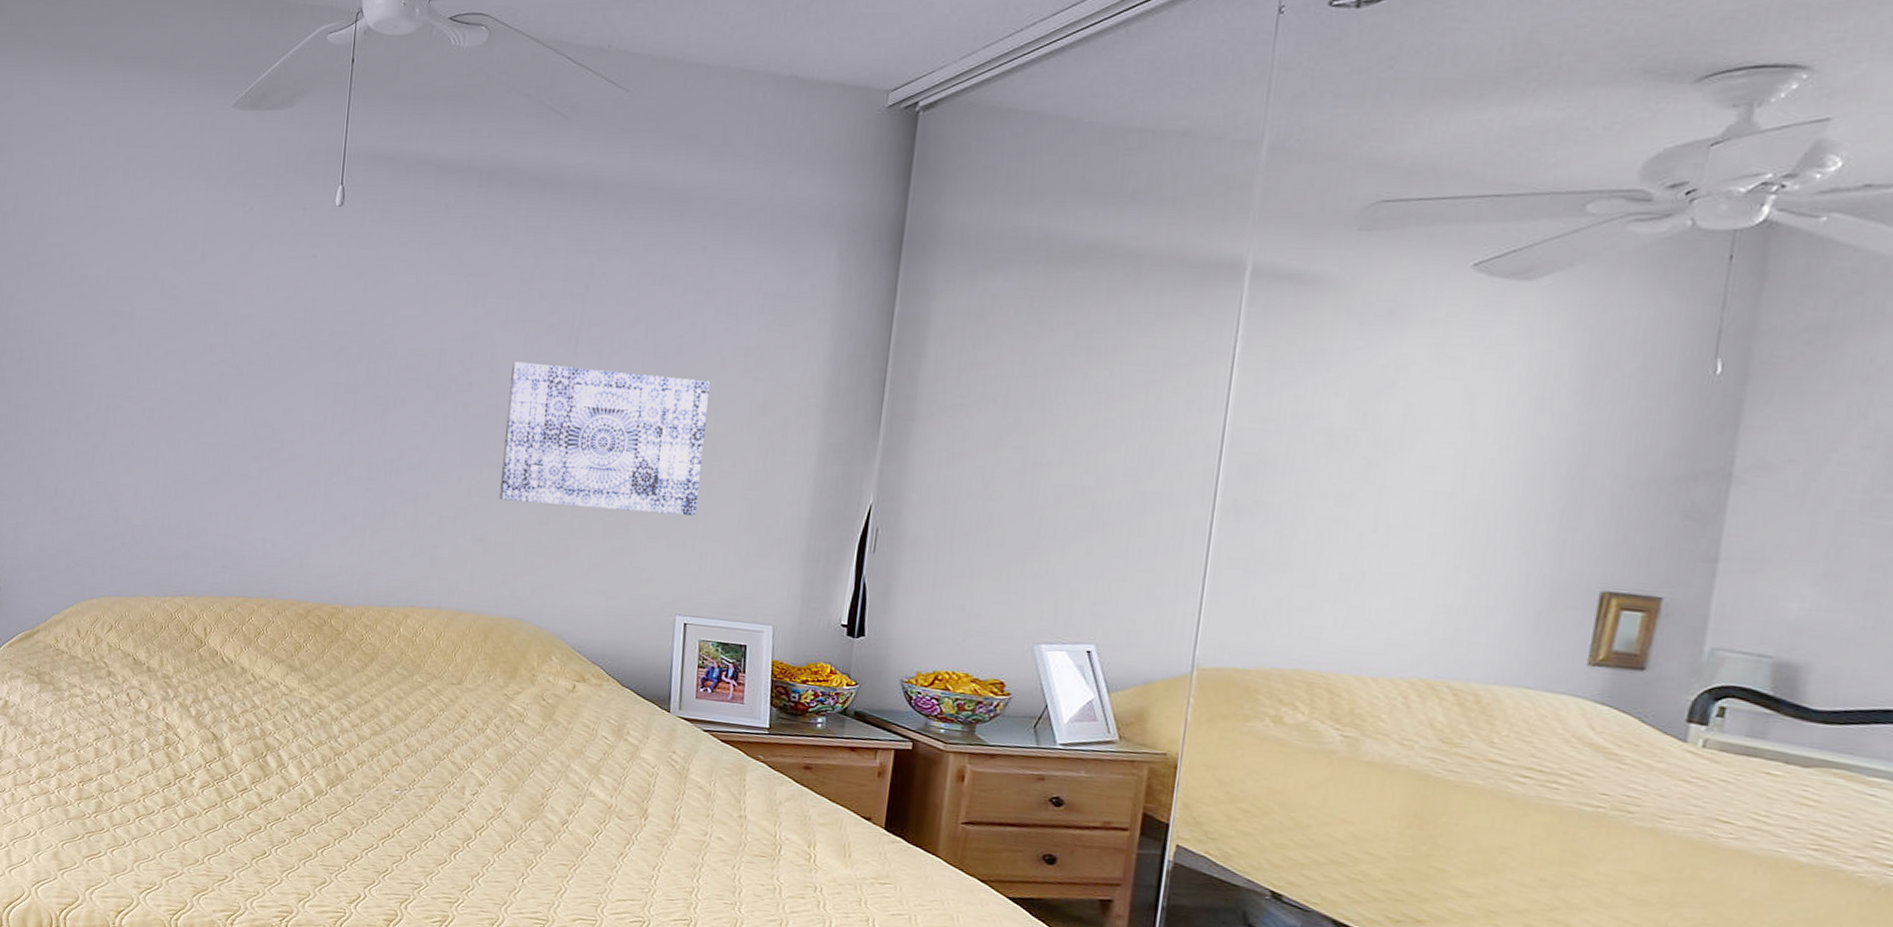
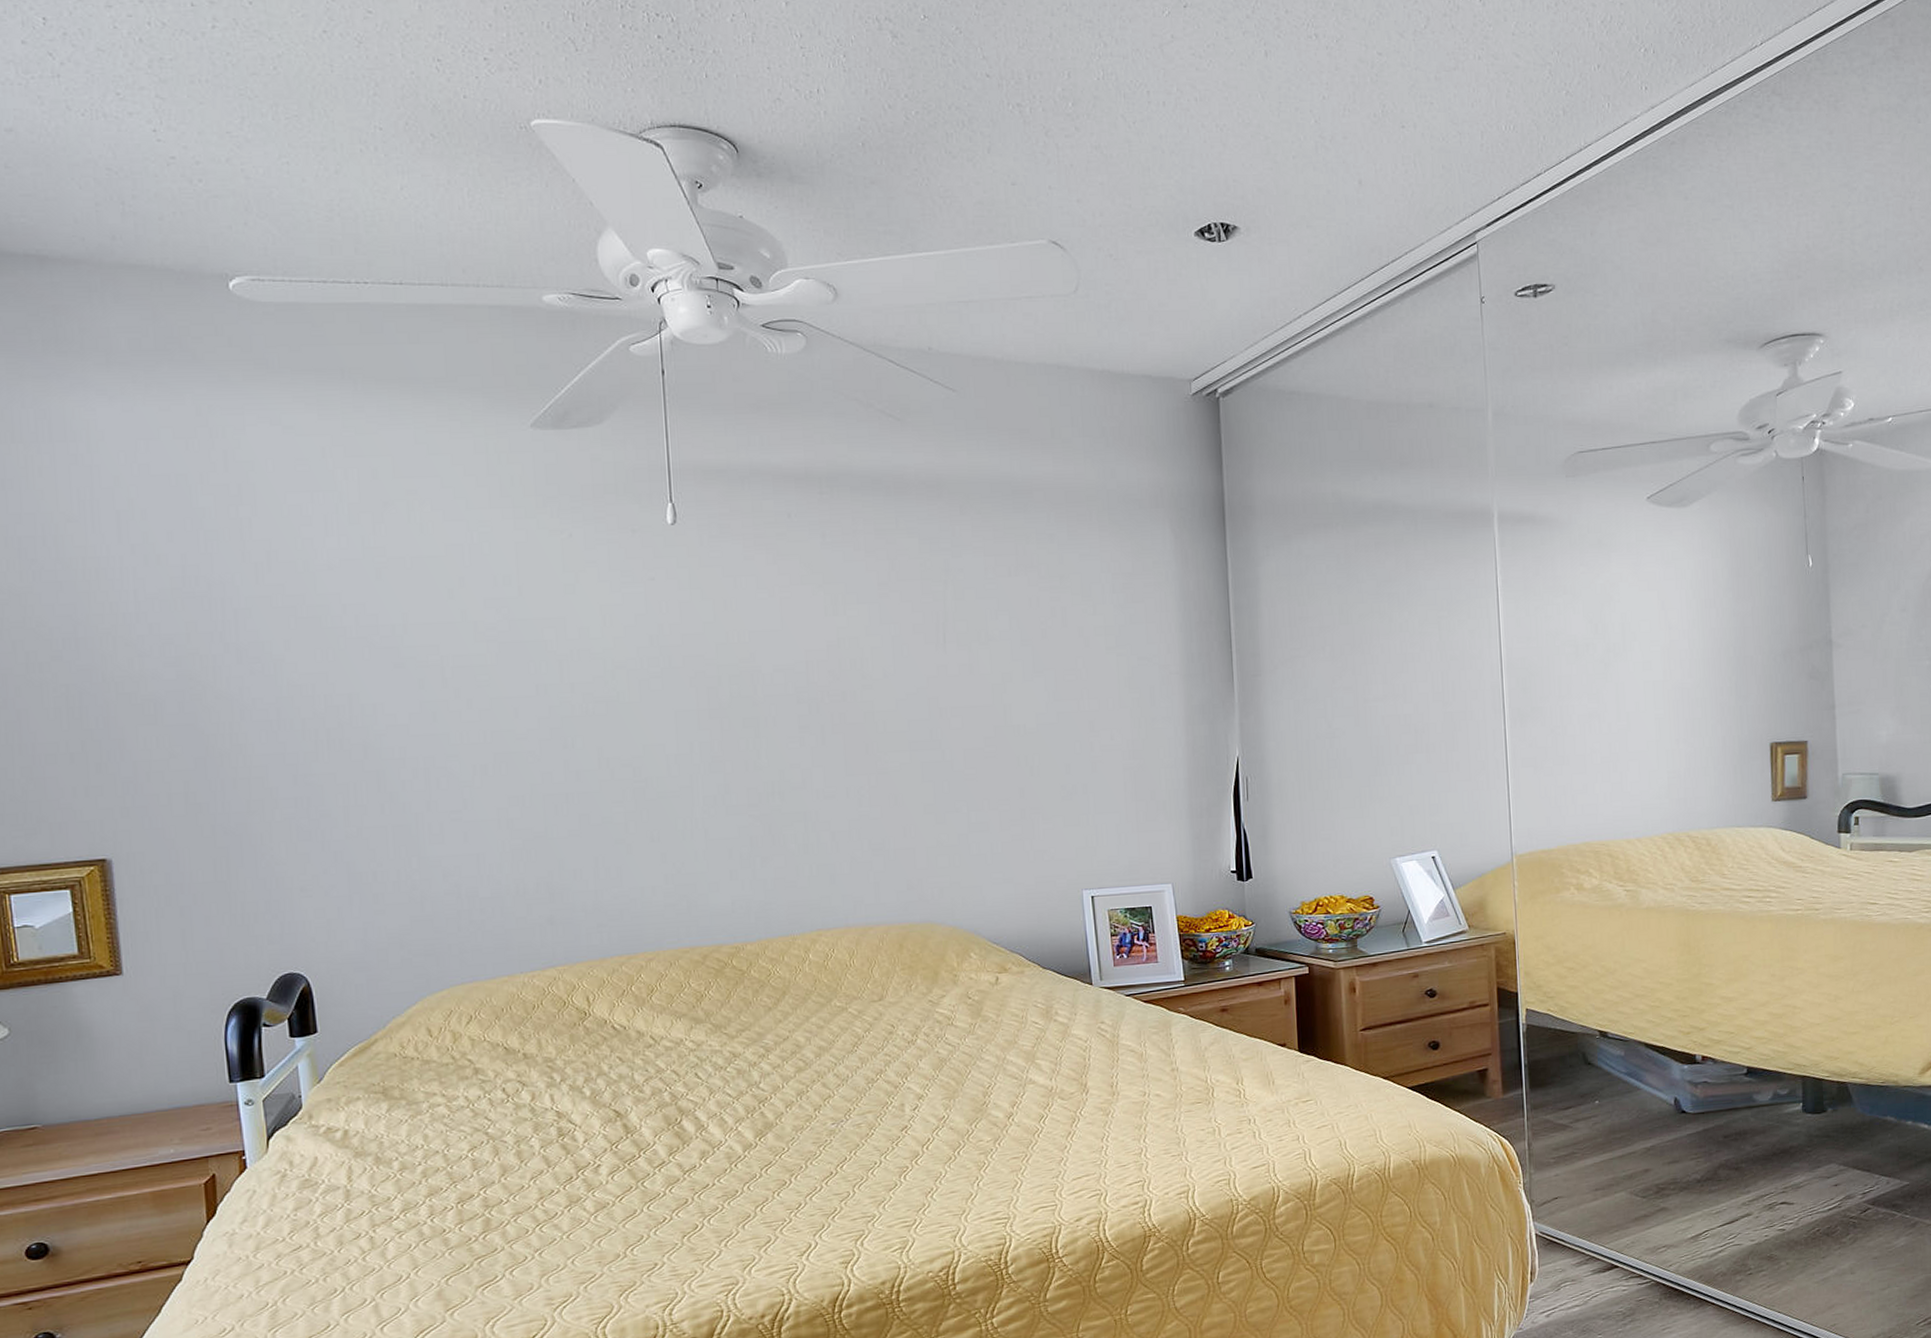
wall art: present [500,361,710,516] -> none [882,661,1085,806]

